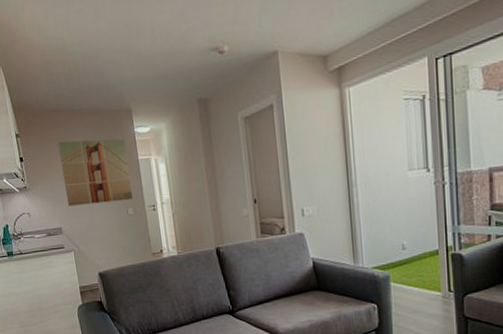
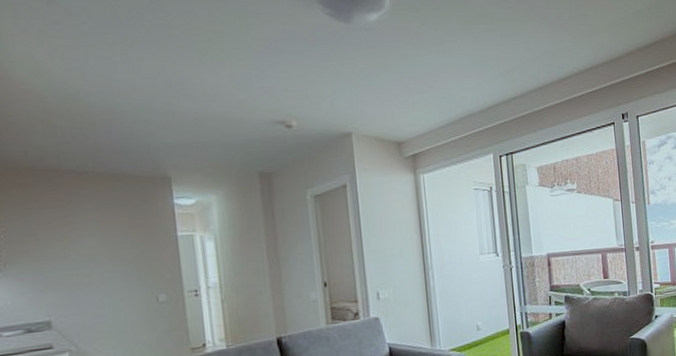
wall art: present [58,139,133,206] -> none [54,209,166,293]

